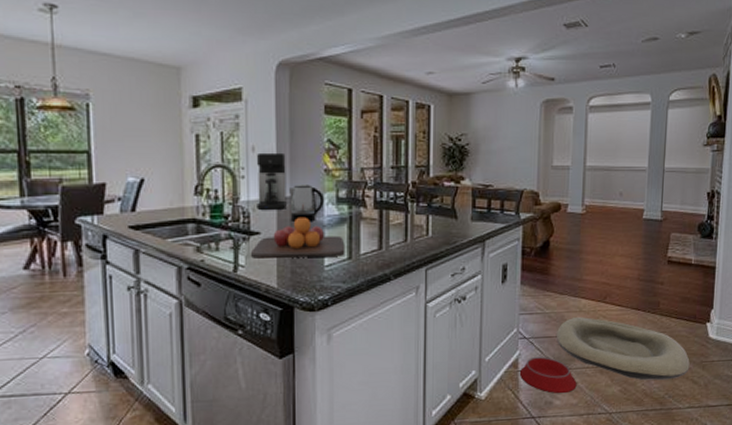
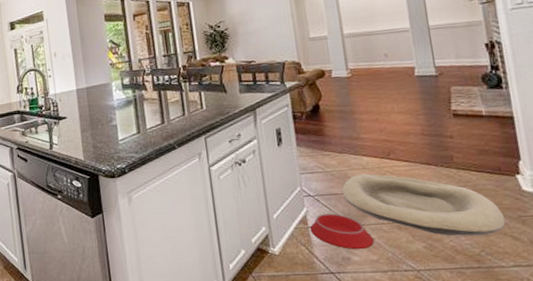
chopping board: present [251,217,345,258] -> none [61,102,134,138]
coffee maker: present [257,152,287,210] -> none [58,54,84,100]
kettle: present [289,183,324,221] -> none [85,76,113,107]

